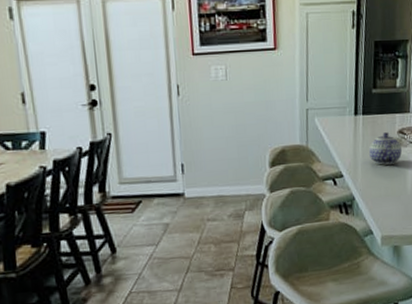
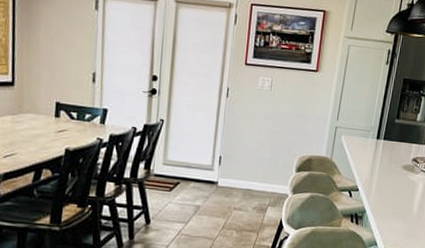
teapot: present [369,132,402,165] -> none [384,158,414,187]

